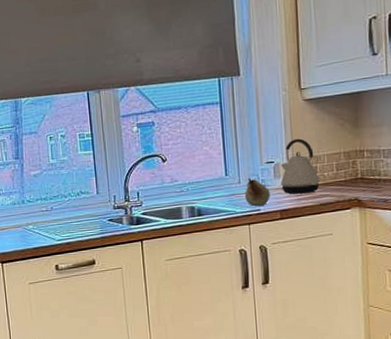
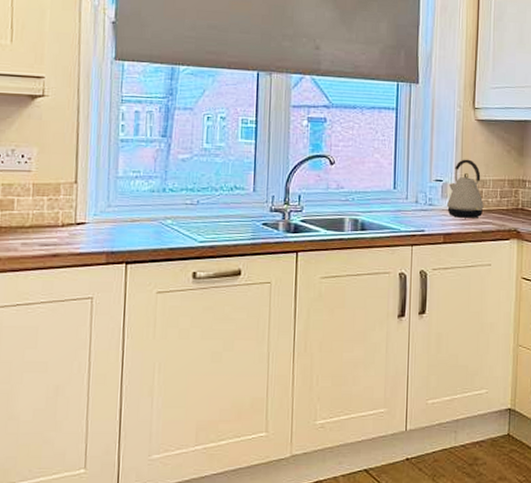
fruit: present [245,178,270,207] -> none [411,195,436,227]

